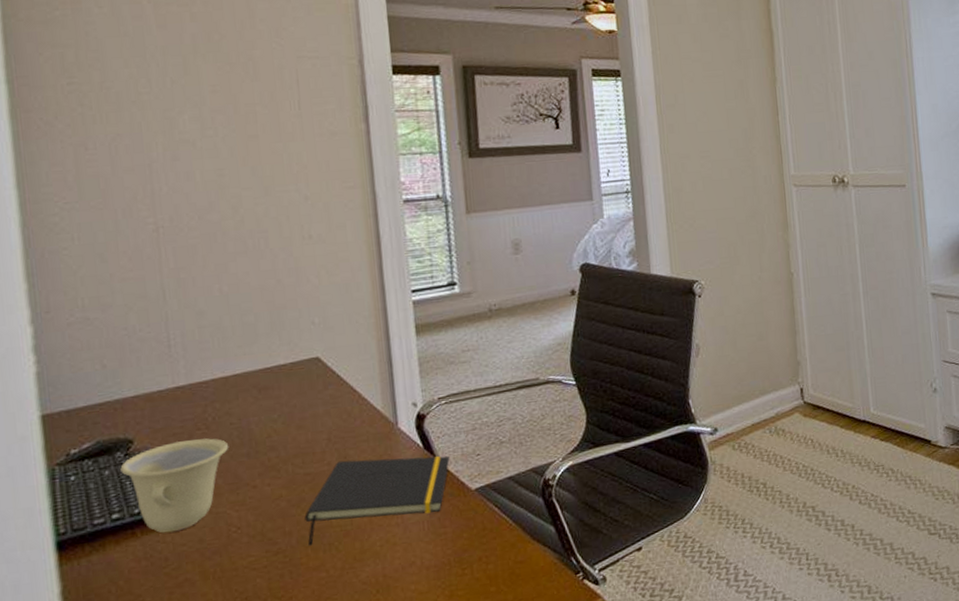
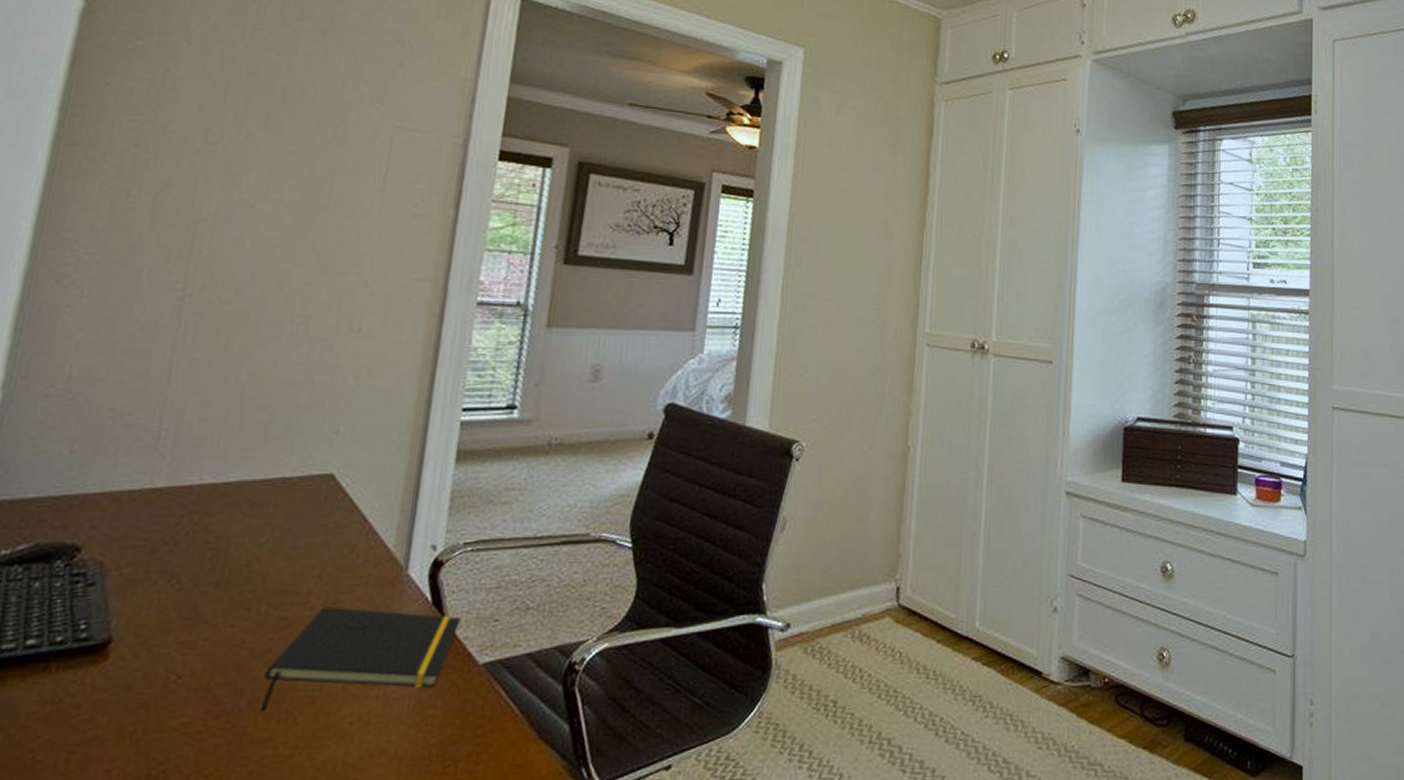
cup: present [120,438,229,533] -> none [54,557,197,672]

